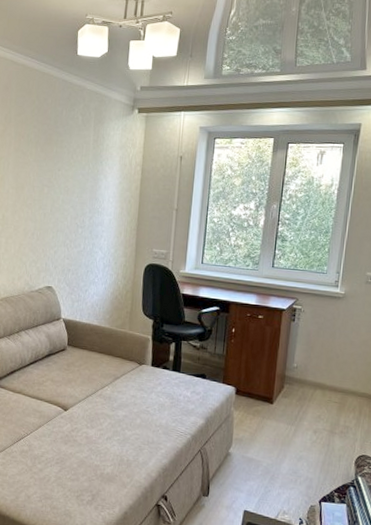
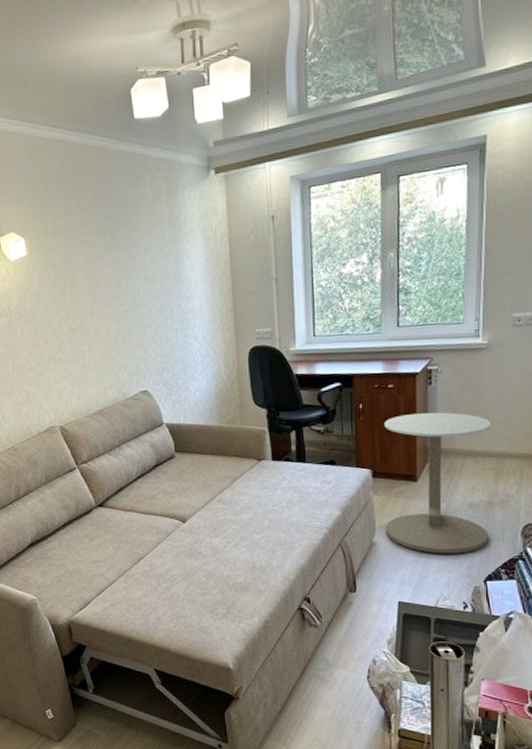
side table: none [241,343,340,474] -> present [384,412,492,554]

